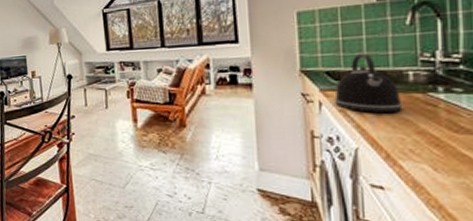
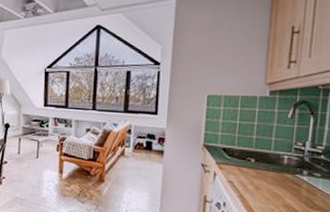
kettle: present [334,53,403,114] -> none [226,136,277,188]

